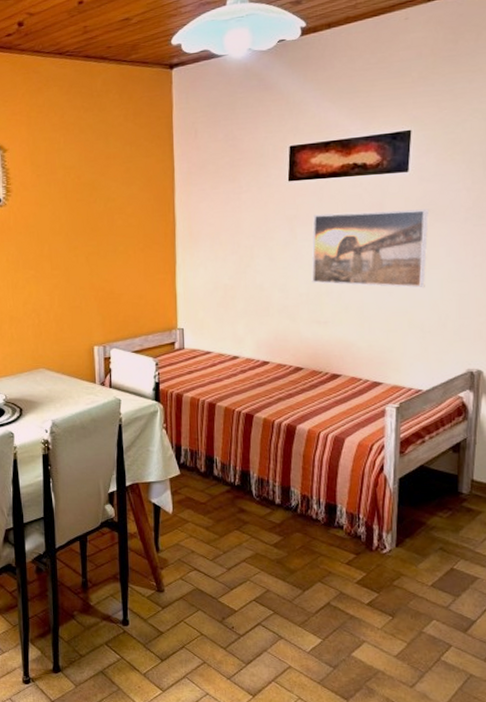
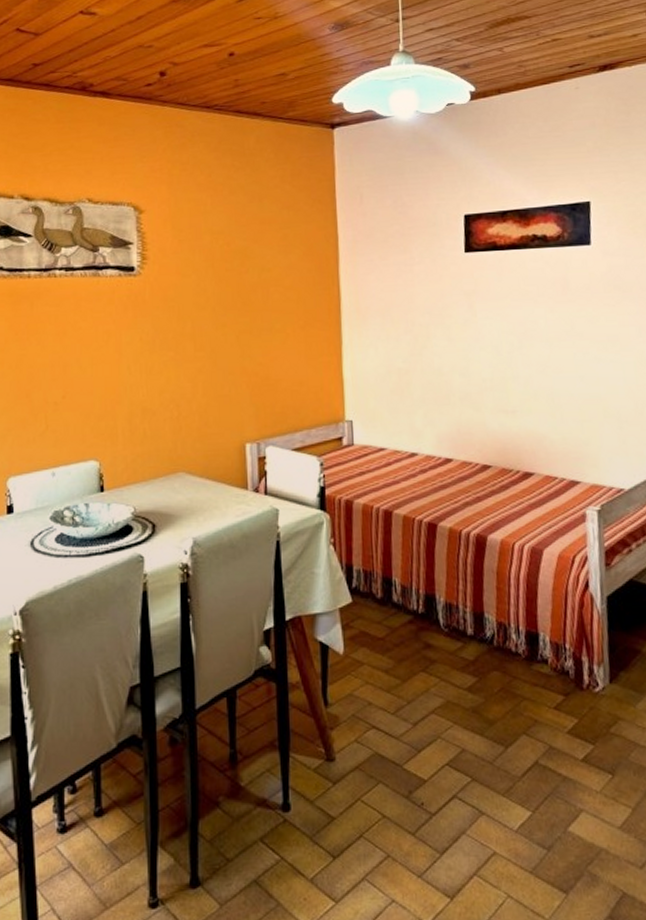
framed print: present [311,208,429,289] -> none [492,284,618,373]

